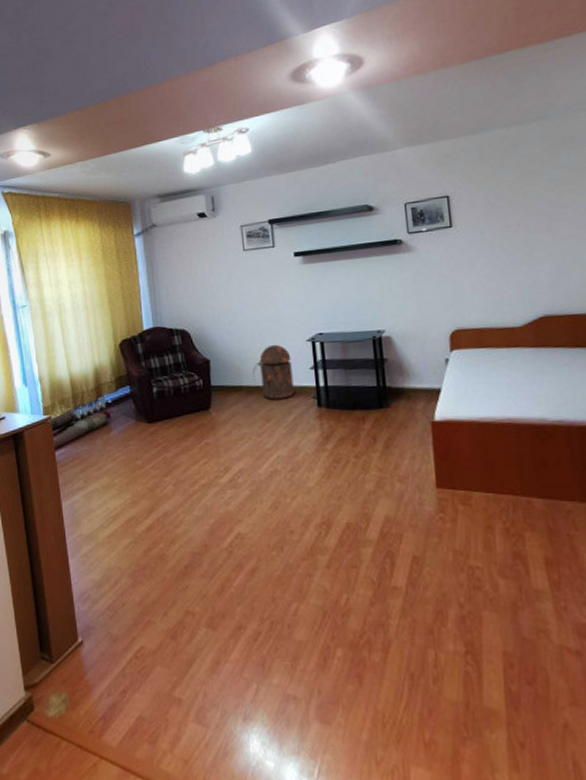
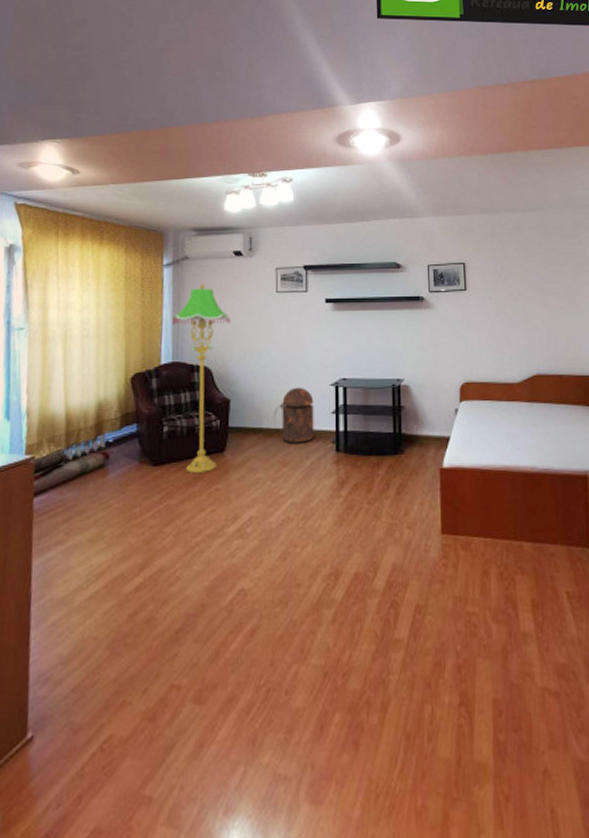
floor lamp: none [148,249,204,429] -> present [172,283,230,473]

